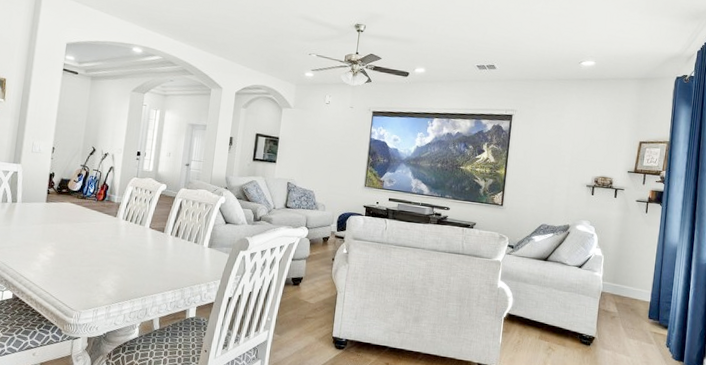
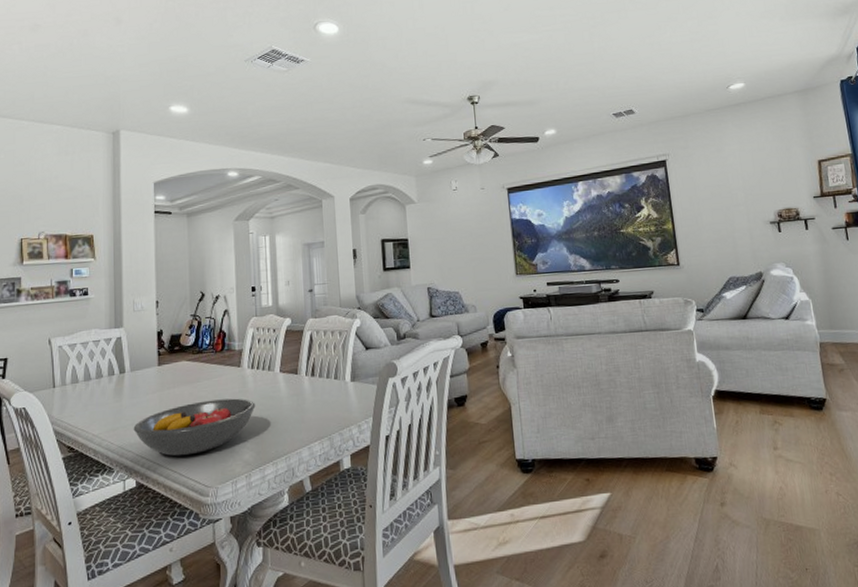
fruit bowl: none [17,239,124,282] -> present [133,398,256,456]

